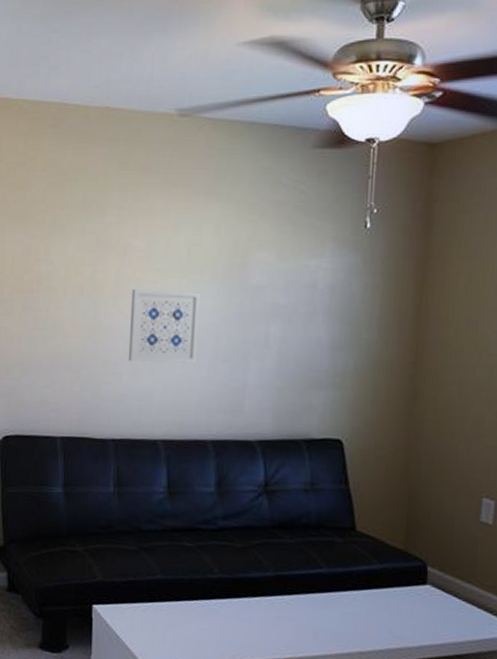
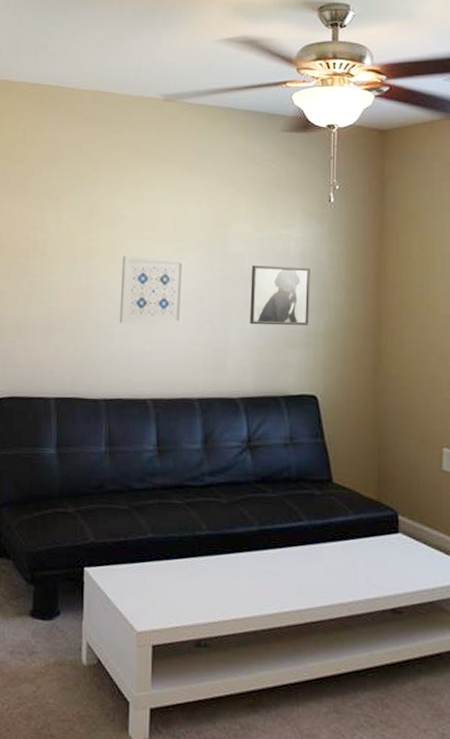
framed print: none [270,299,340,365] -> present [250,265,311,326]

